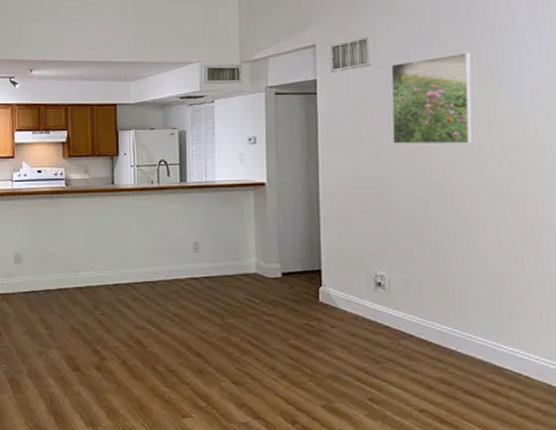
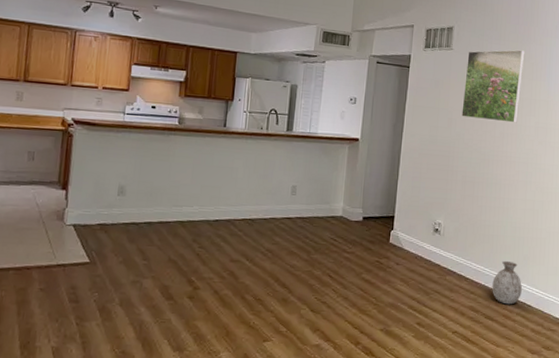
vase: none [467,318,513,376] -> present [492,260,522,305]

